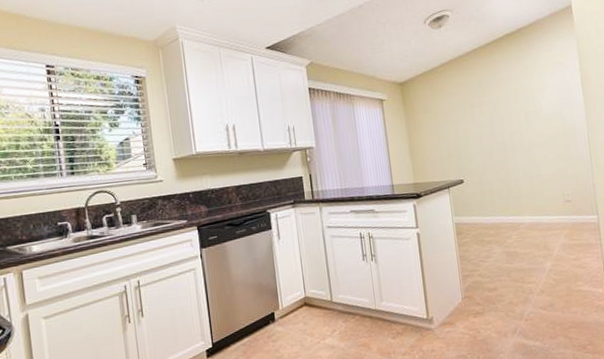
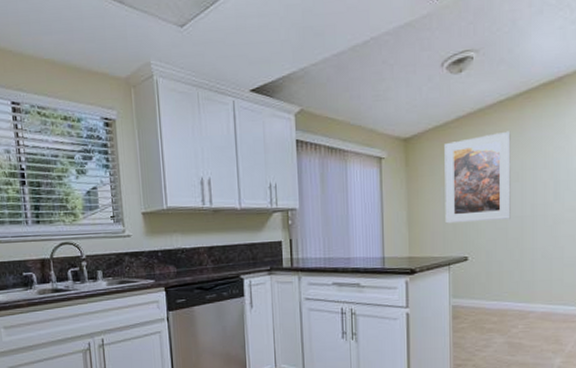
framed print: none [433,73,494,153] -> present [444,131,511,224]

